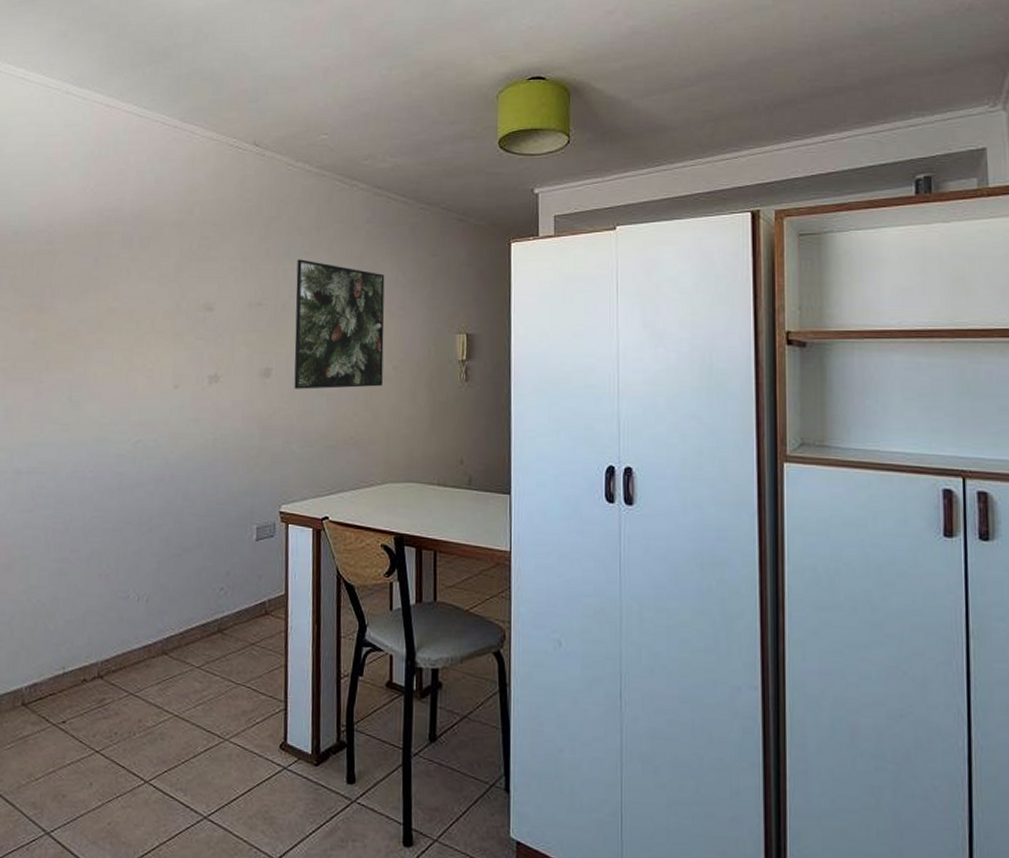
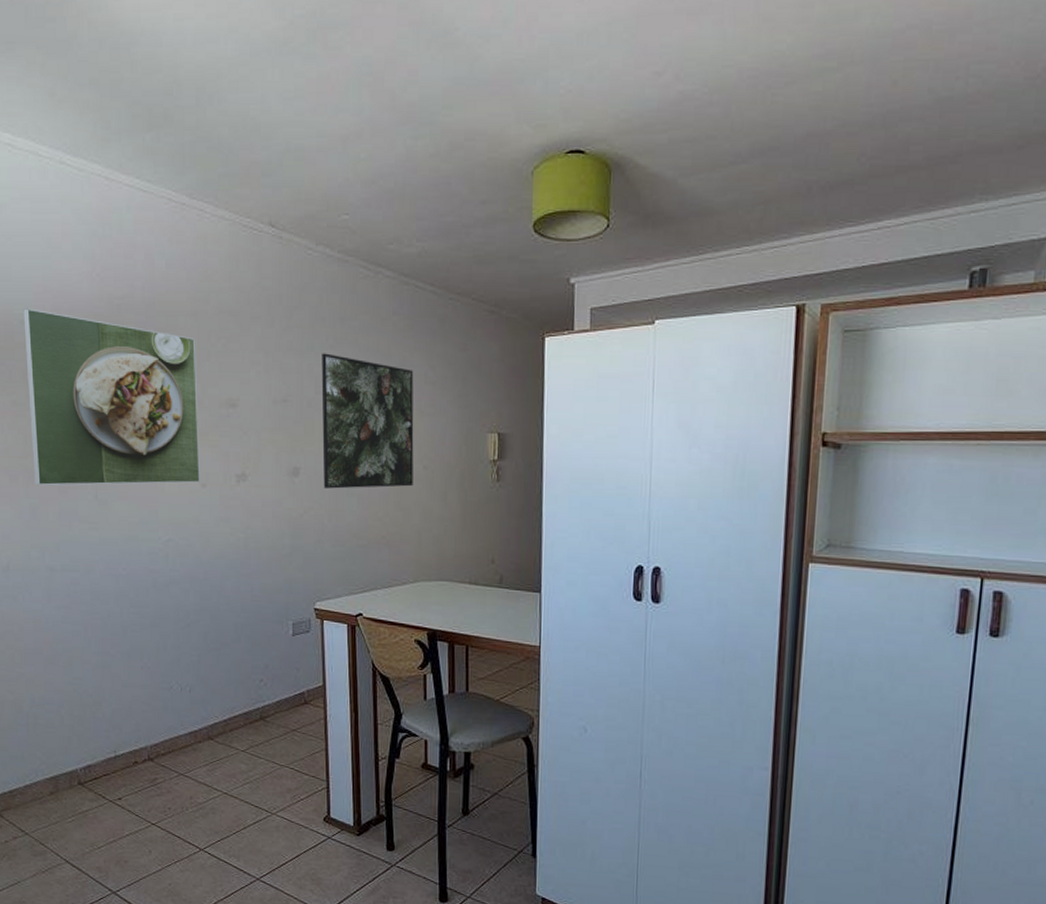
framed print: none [11,220,178,388] -> present [23,308,200,486]

